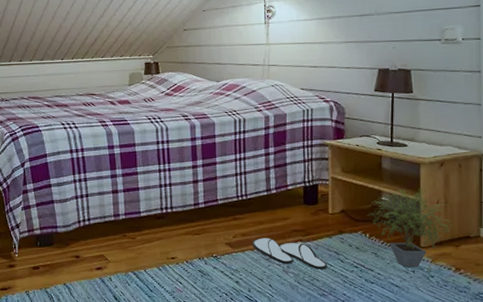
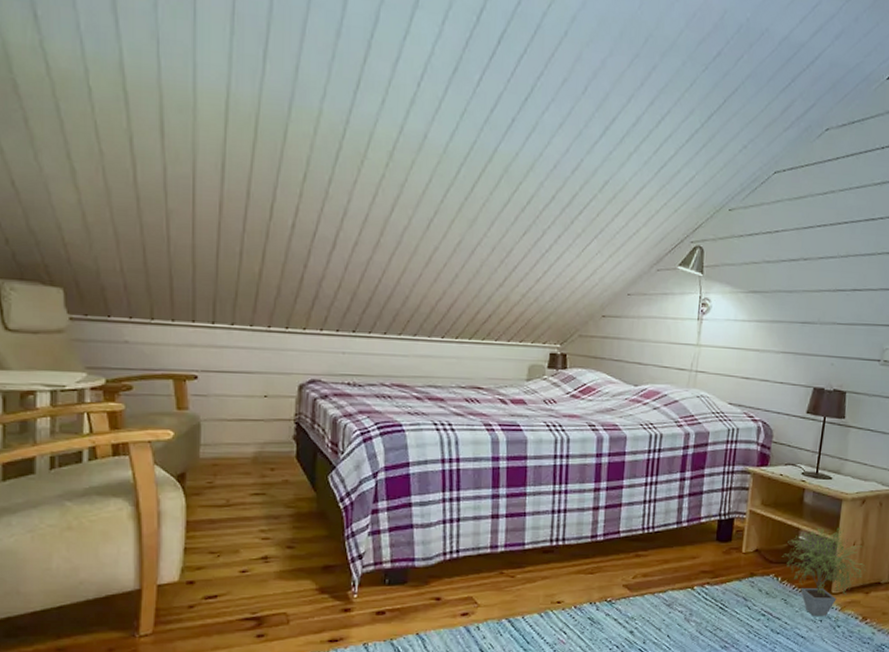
slippers: present [252,238,328,269] -> none [653,579,734,617]

